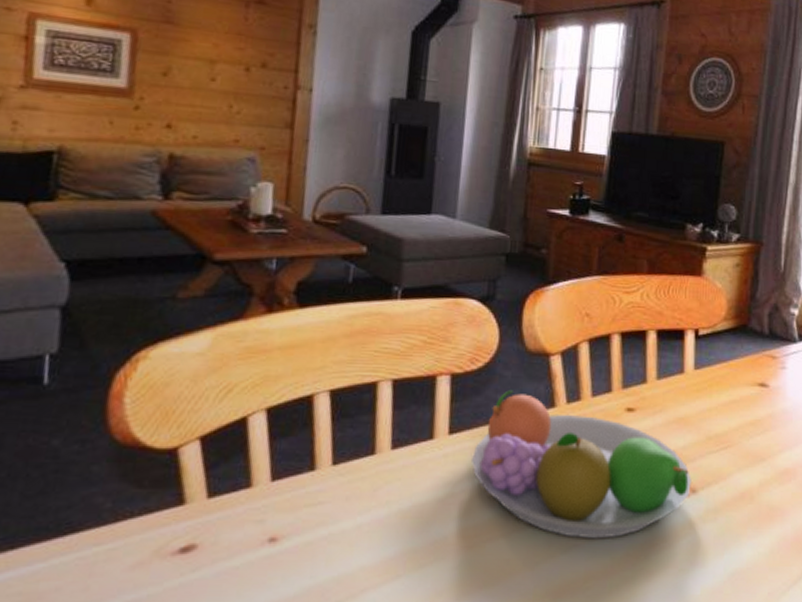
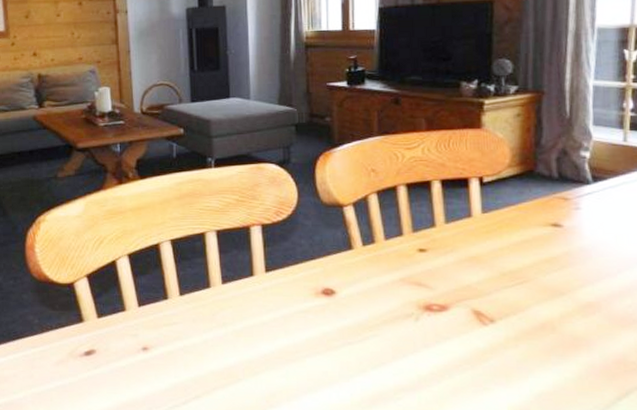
fruit bowl: present [472,390,692,539] -> none [287,236,489,359]

